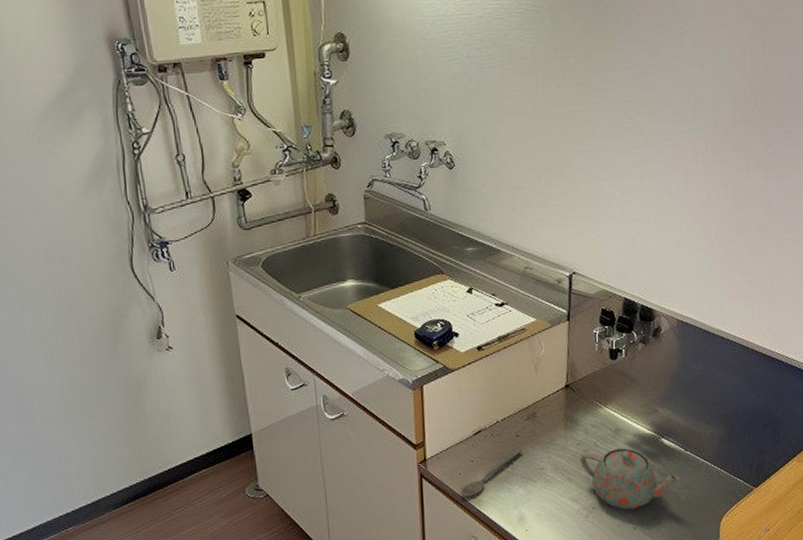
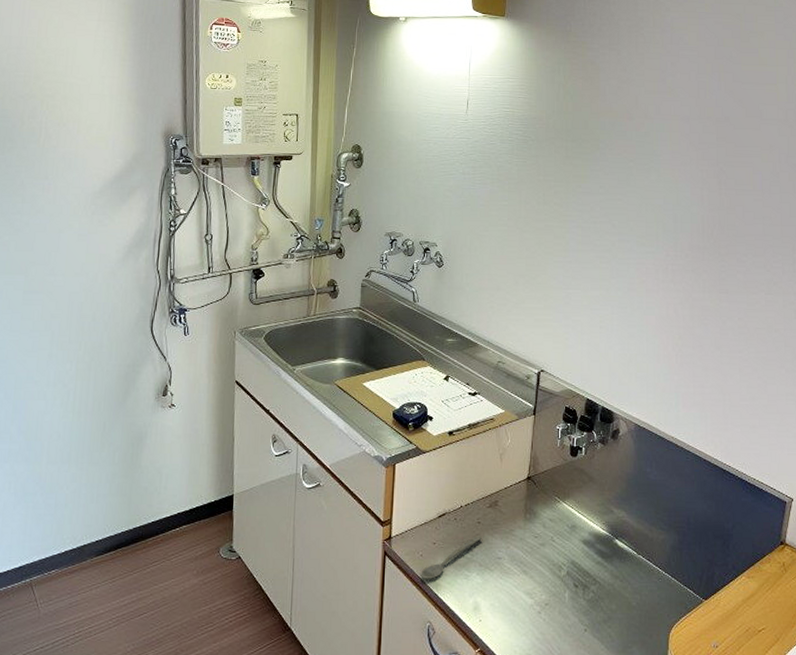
teapot: present [580,448,680,510] -> none [536,545,632,610]

